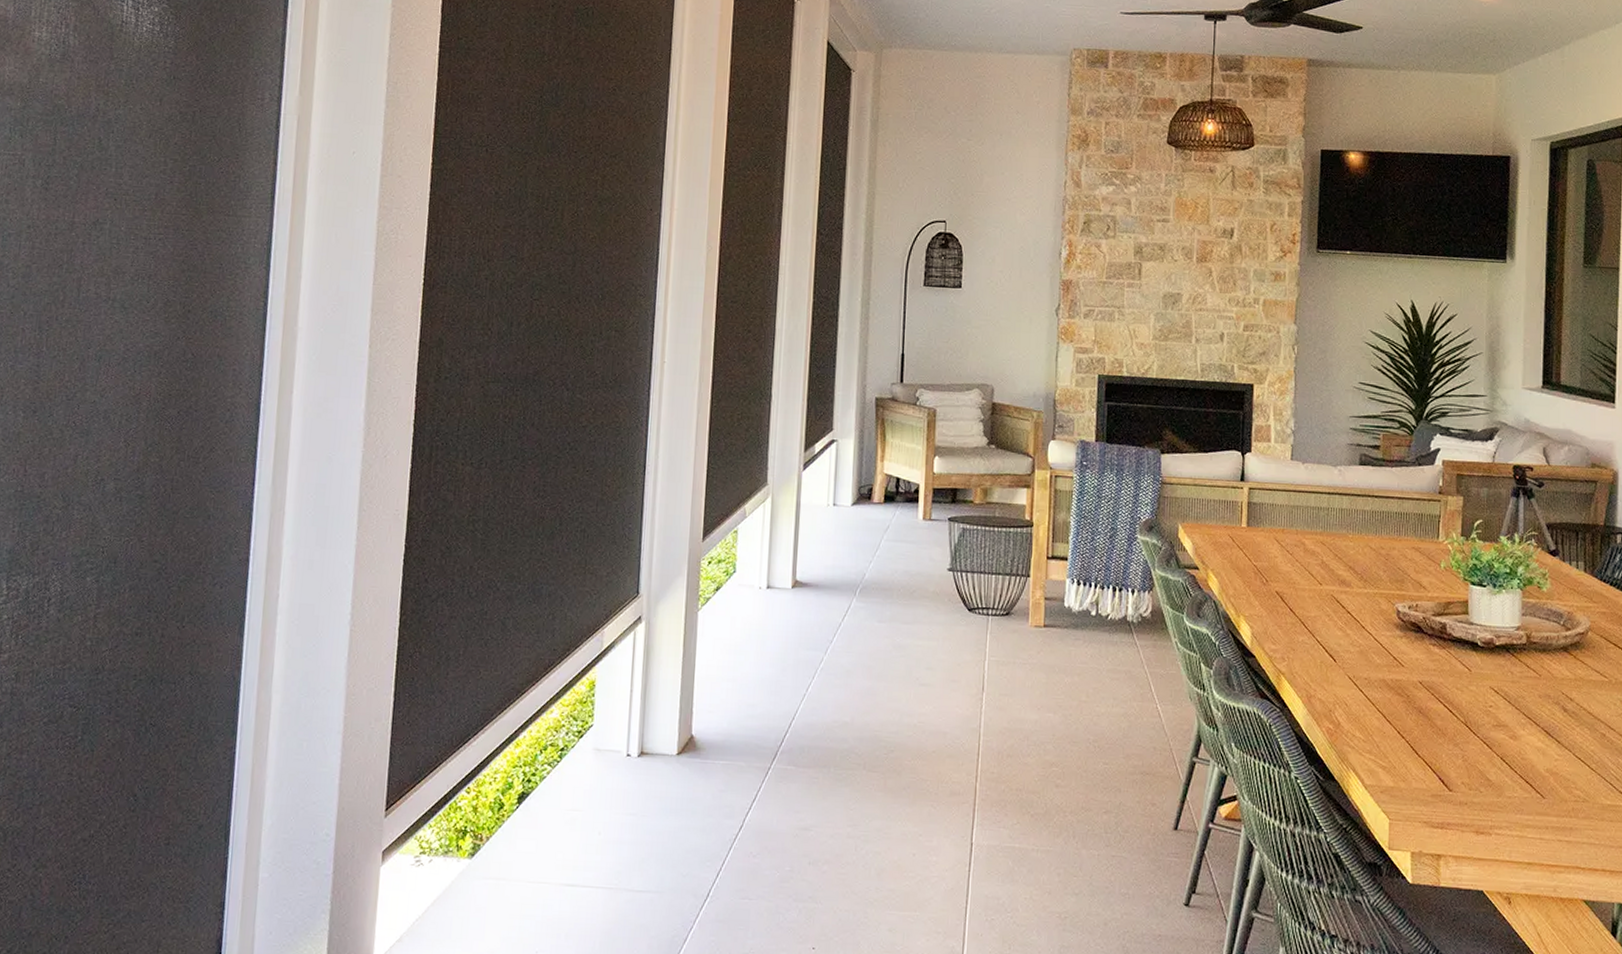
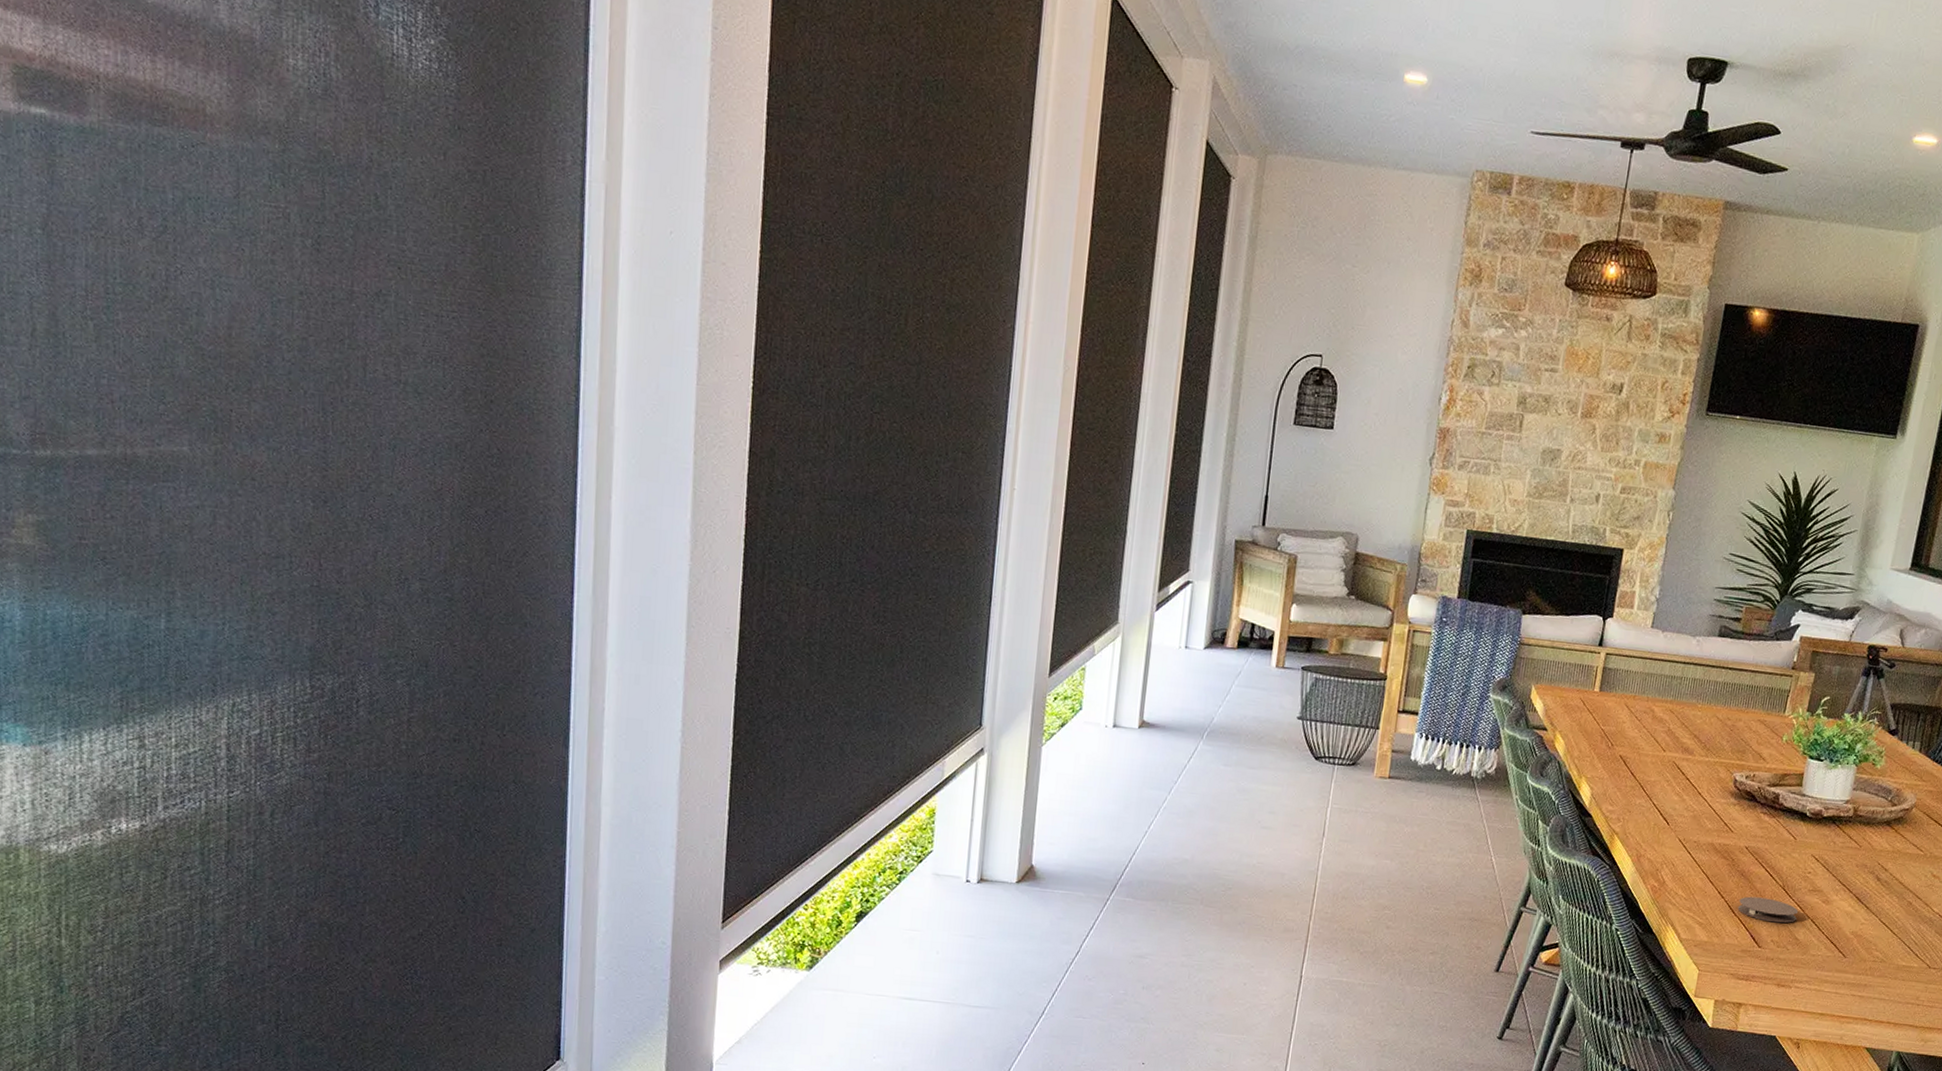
coaster: none [1420,735,1486,763] -> present [1737,896,1799,923]

